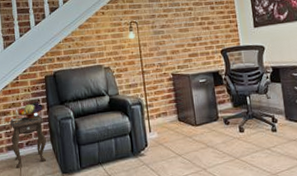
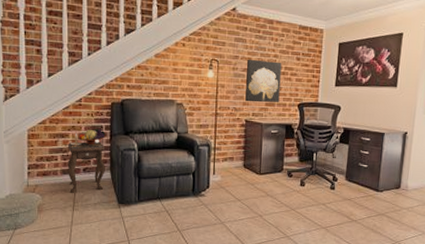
wall art: none [163,14,202,56] -> present [245,59,282,103]

